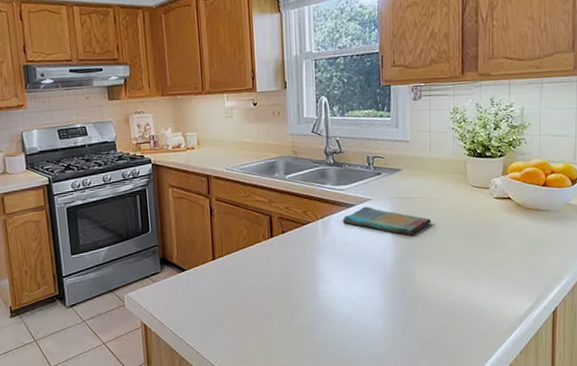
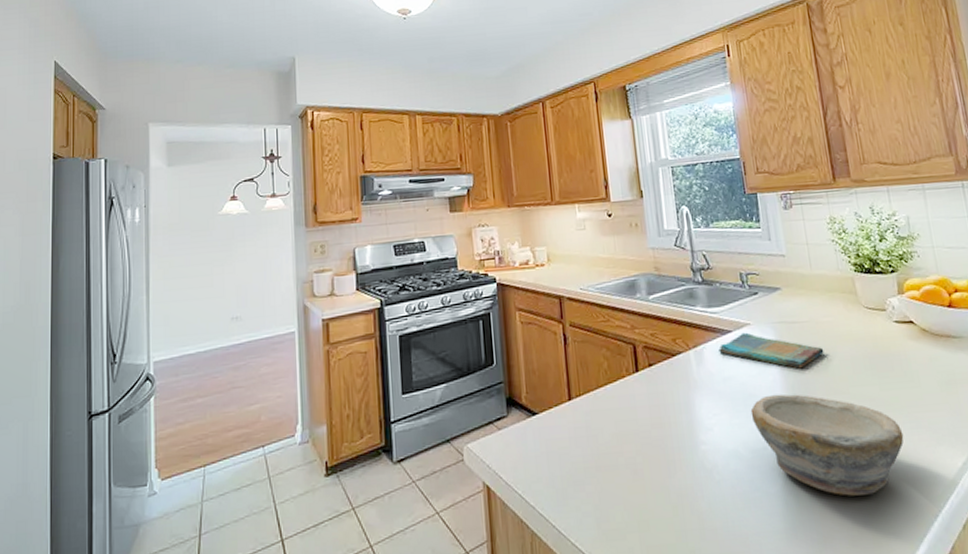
bowl: none [364,255,486,331] -> present [750,394,904,496]

